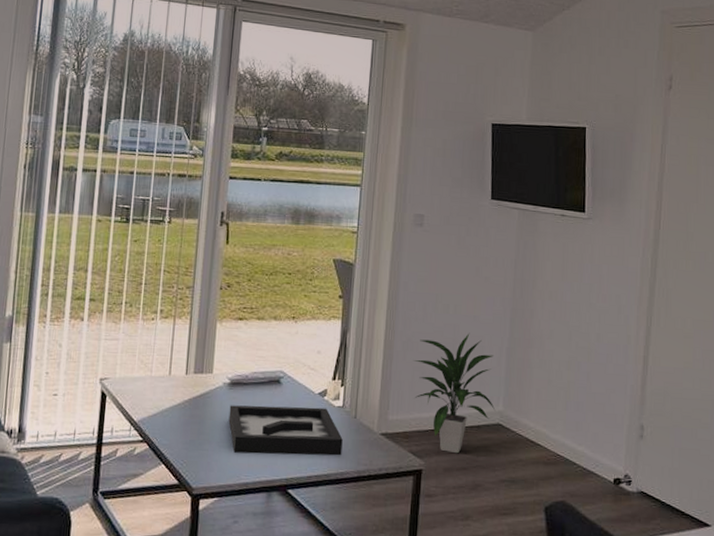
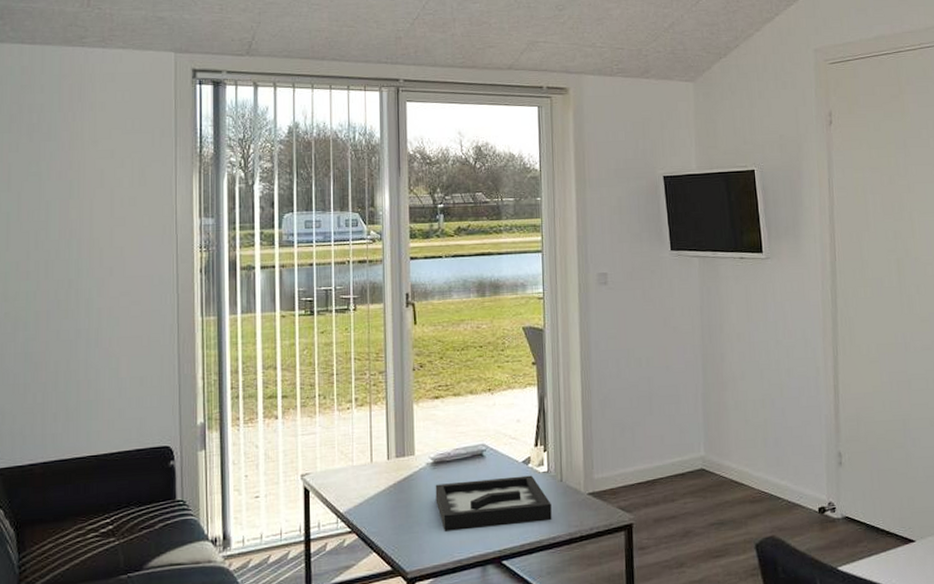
indoor plant: present [414,332,496,454] -> none [613,383,698,504]

